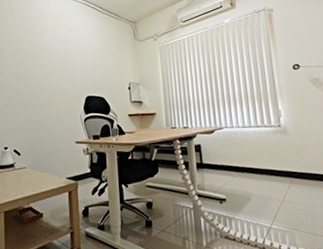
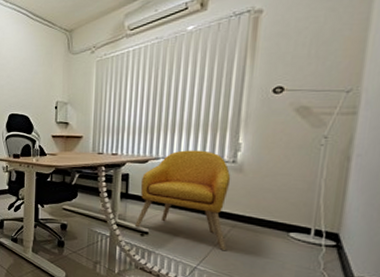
armchair: none [212,118,290,206] -> present [135,150,231,250]

